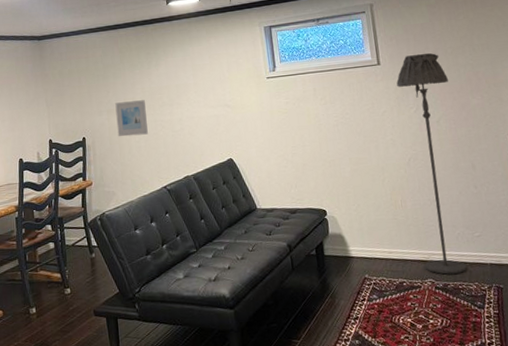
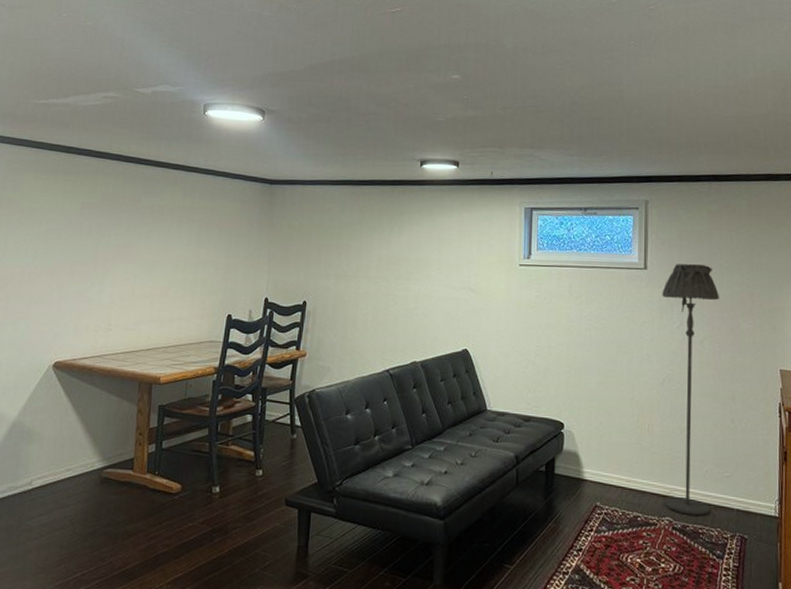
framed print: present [115,100,148,137] -> none [343,267,380,308]

